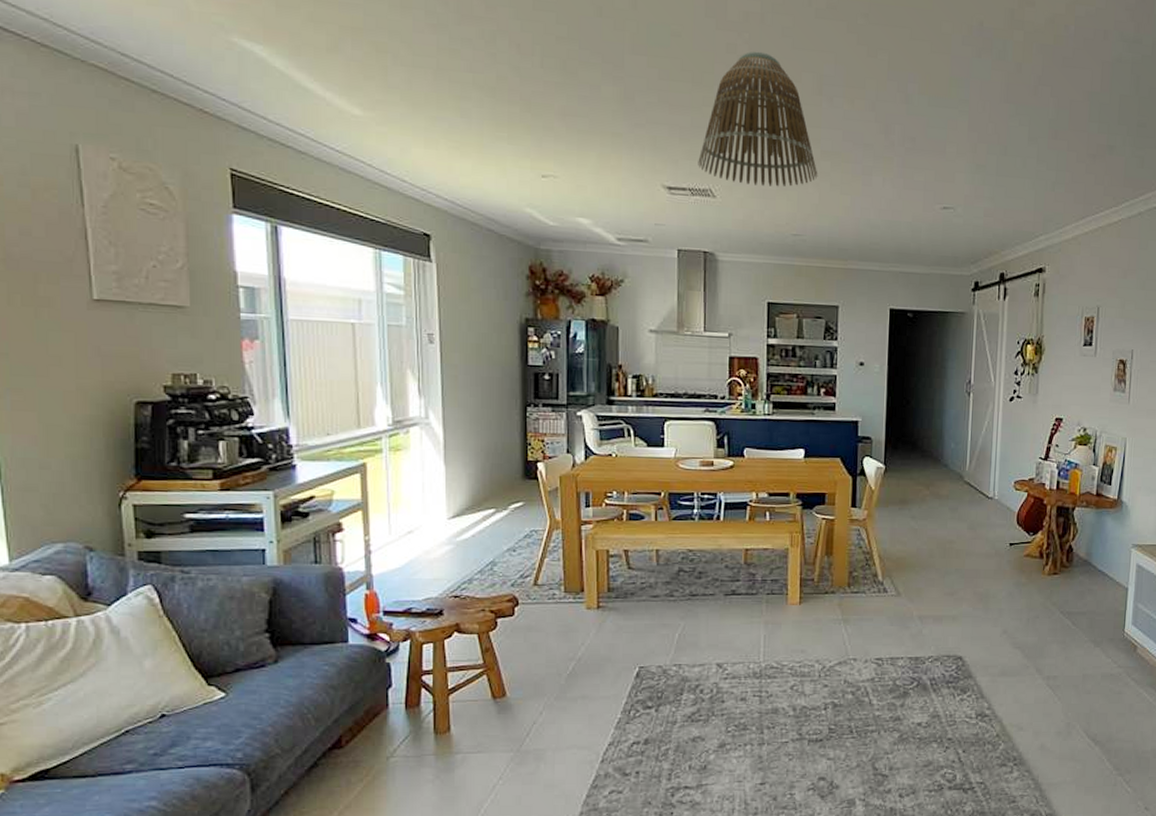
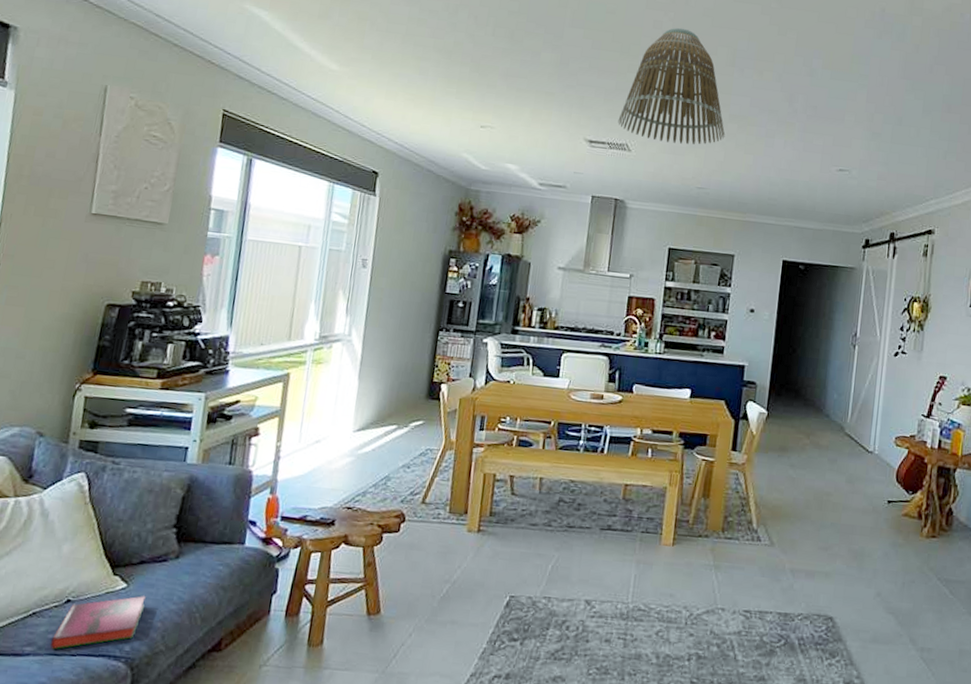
hardback book: none [152,703,249,765] -> present [50,596,146,650]

